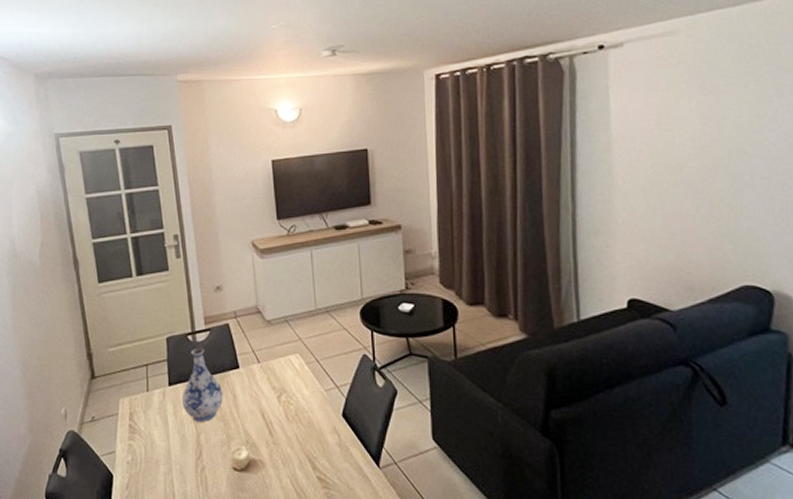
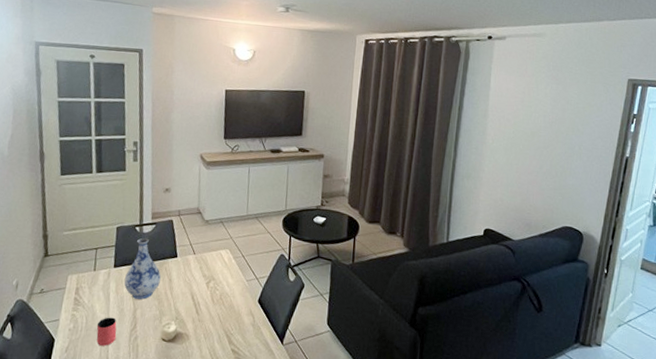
cup: none [157,445,181,480] -> present [96,317,117,346]

